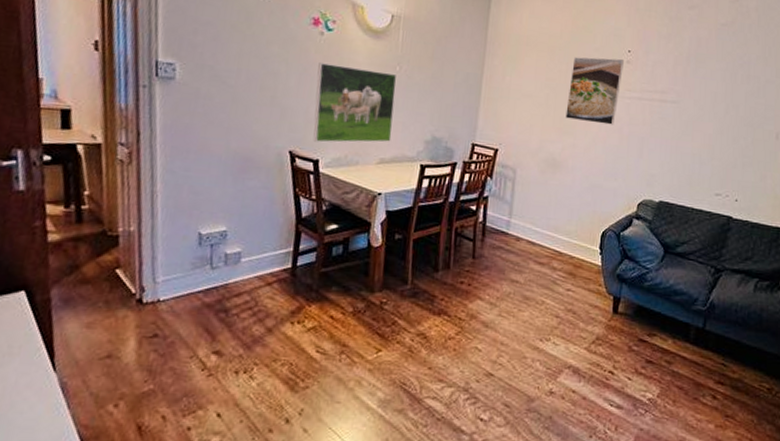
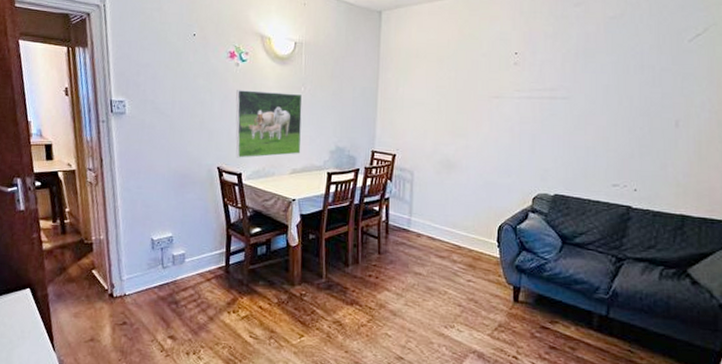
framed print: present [565,56,624,125] -> none [457,62,511,125]

